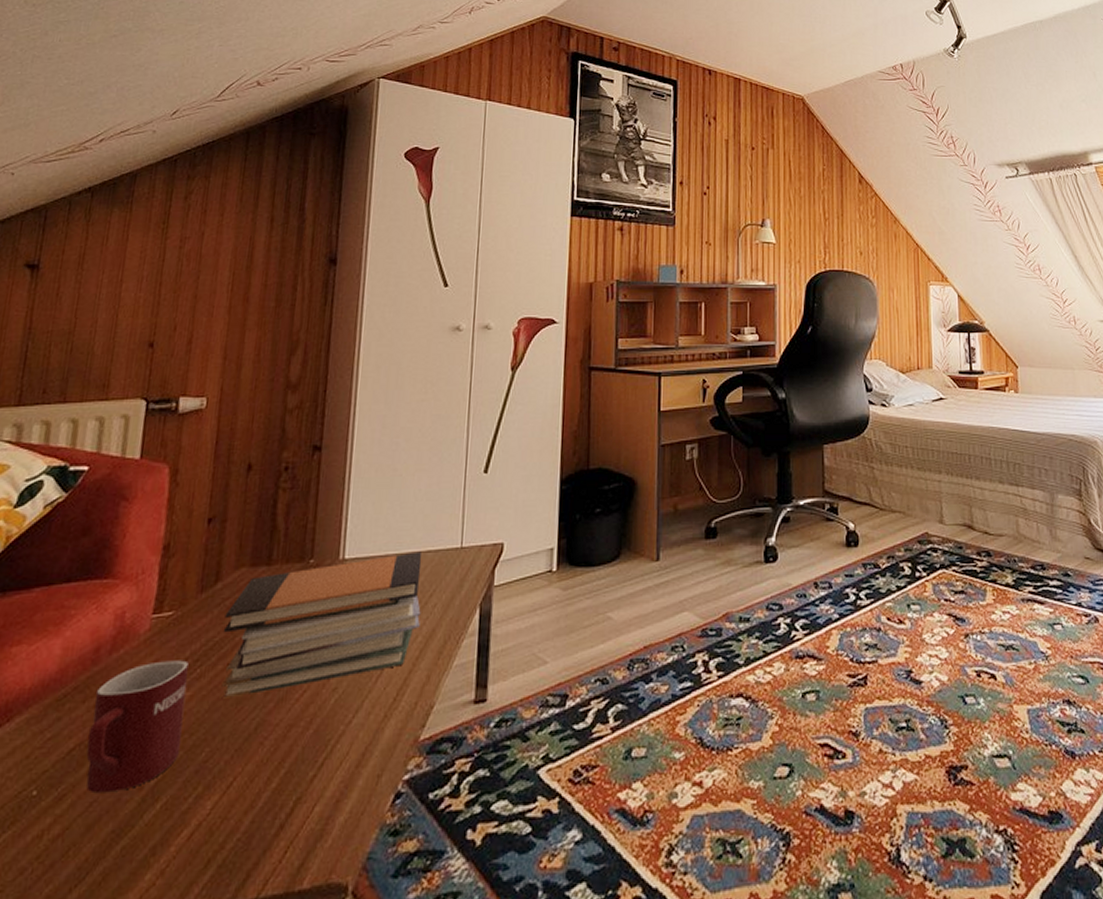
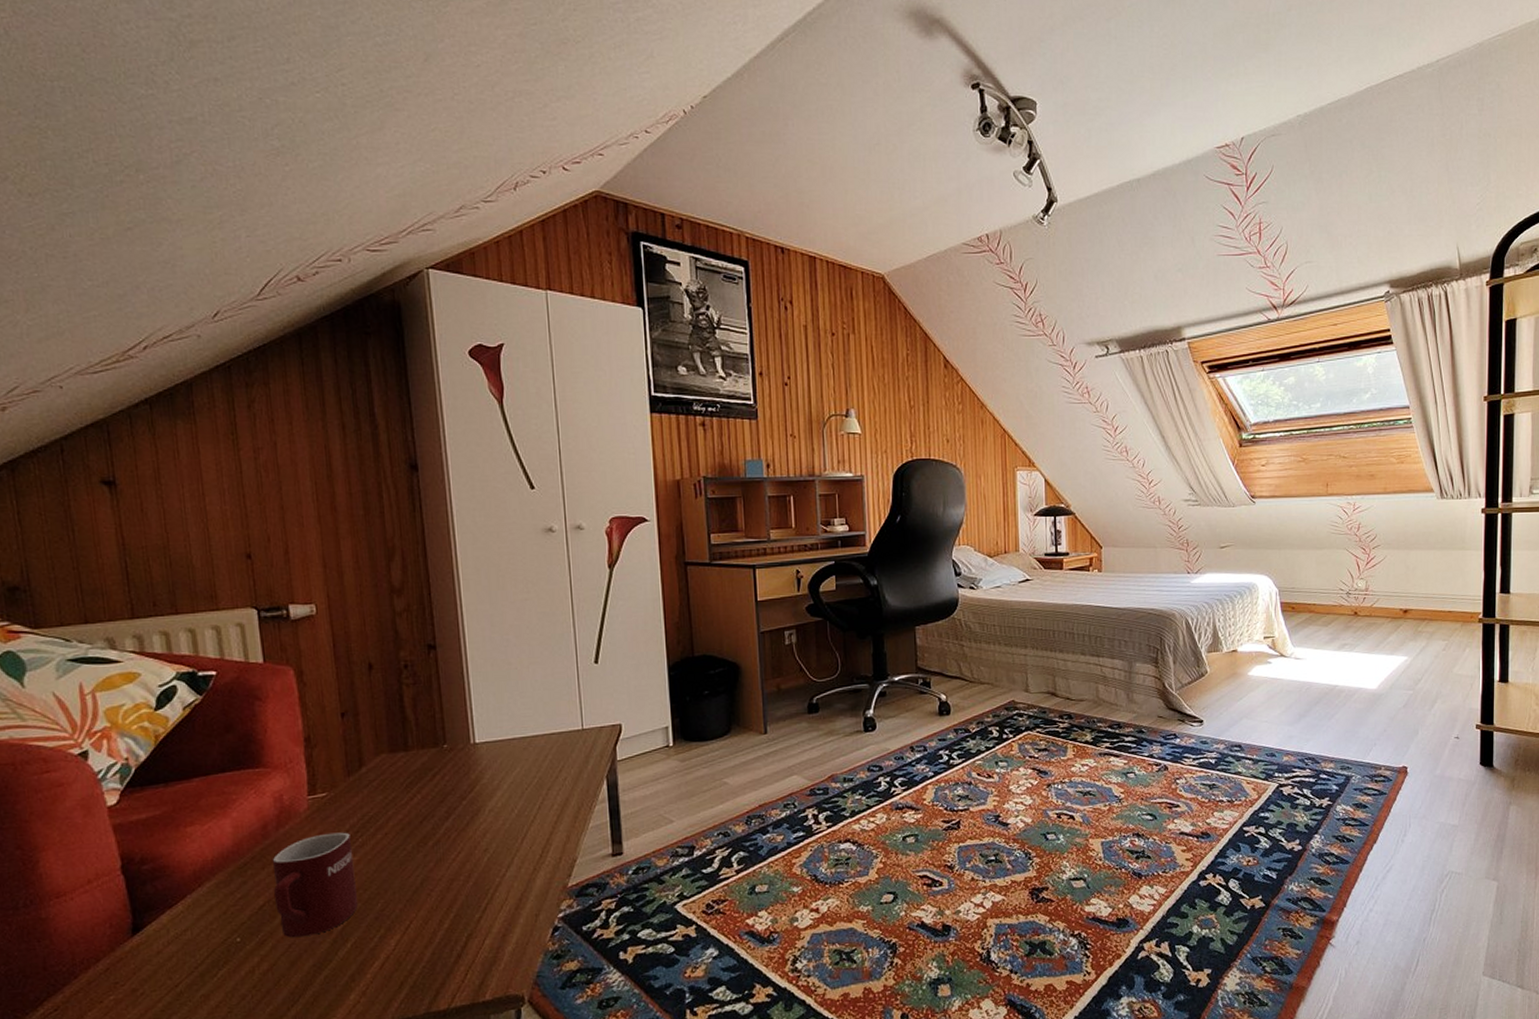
book stack: present [219,551,422,699] -> none [374,734,554,861]

